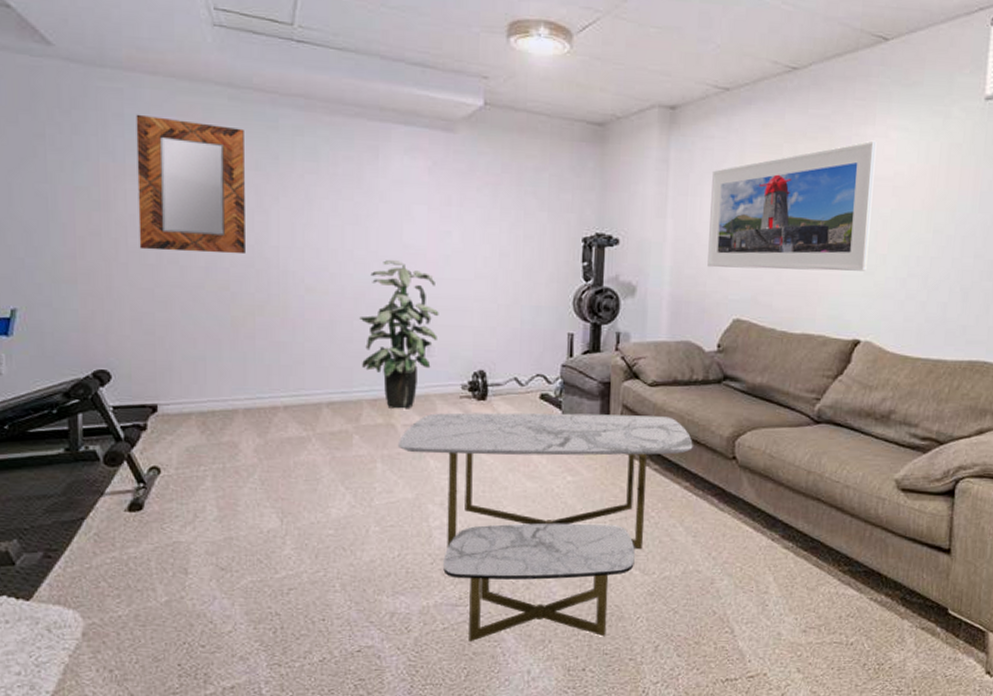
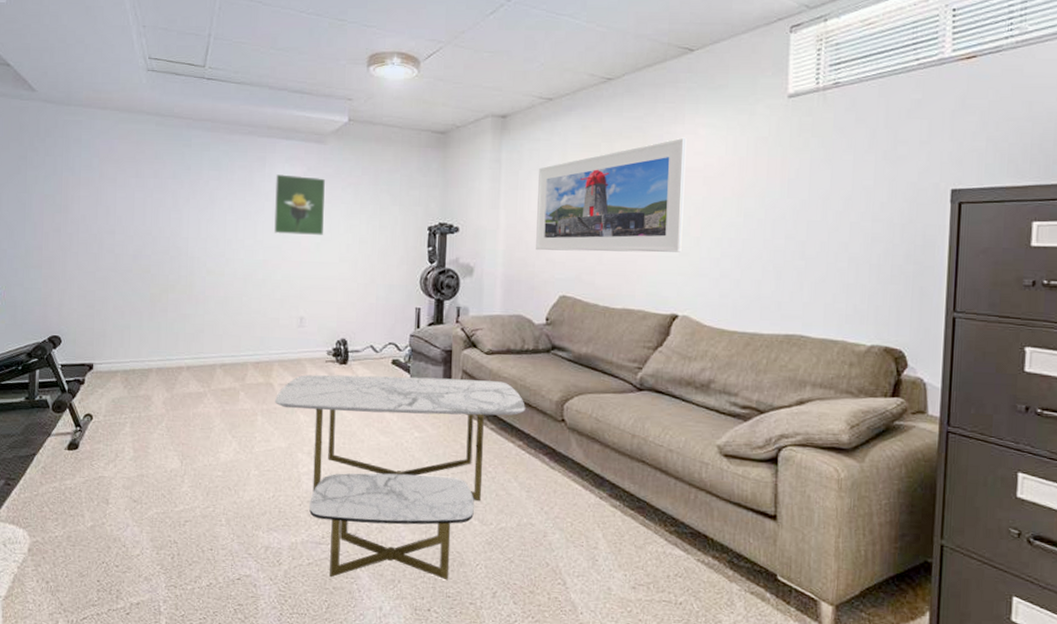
home mirror: present [136,114,245,255] -> none [87,139,166,245]
indoor plant: present [359,259,439,409] -> none [247,247,310,371]
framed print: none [392,169,457,246] -> present [274,174,326,235]

